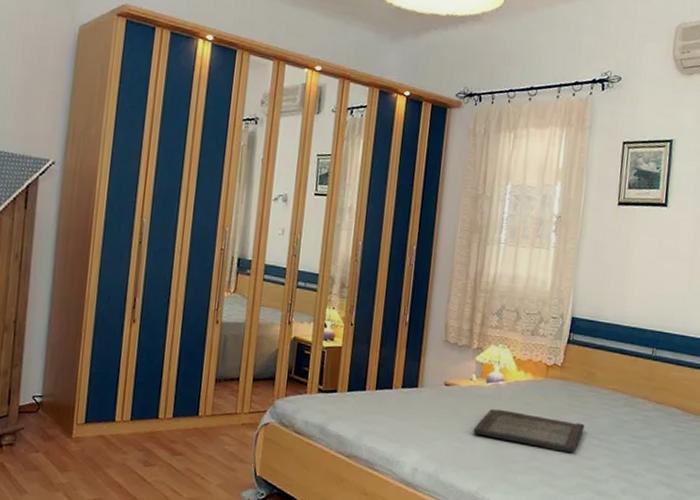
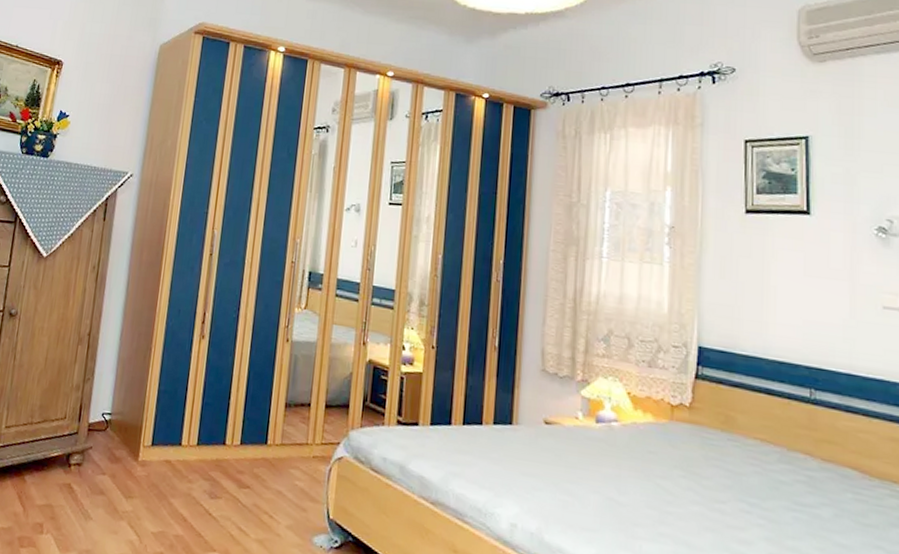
serving tray: present [473,409,585,453] -> none [582,456,727,519]

